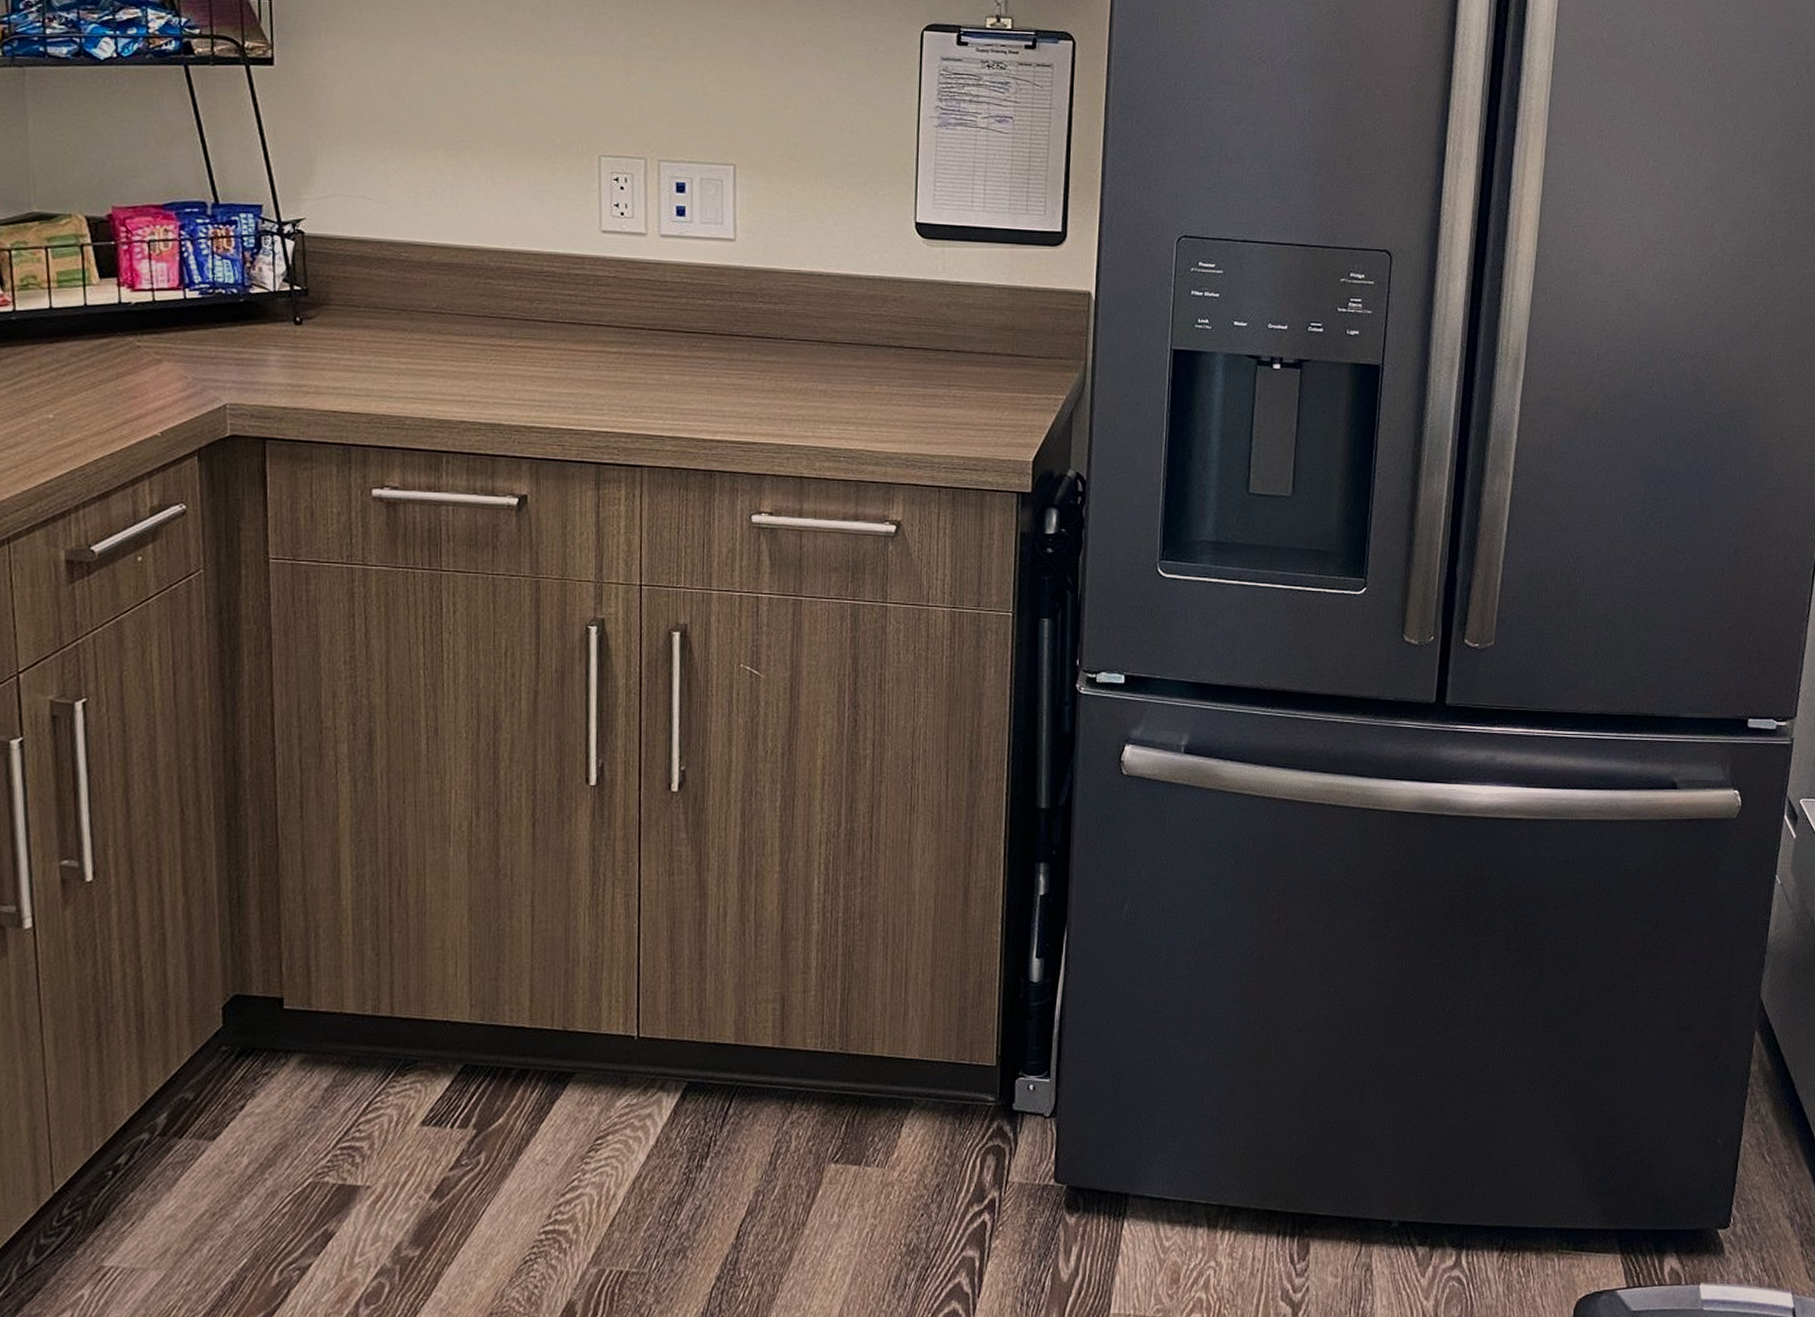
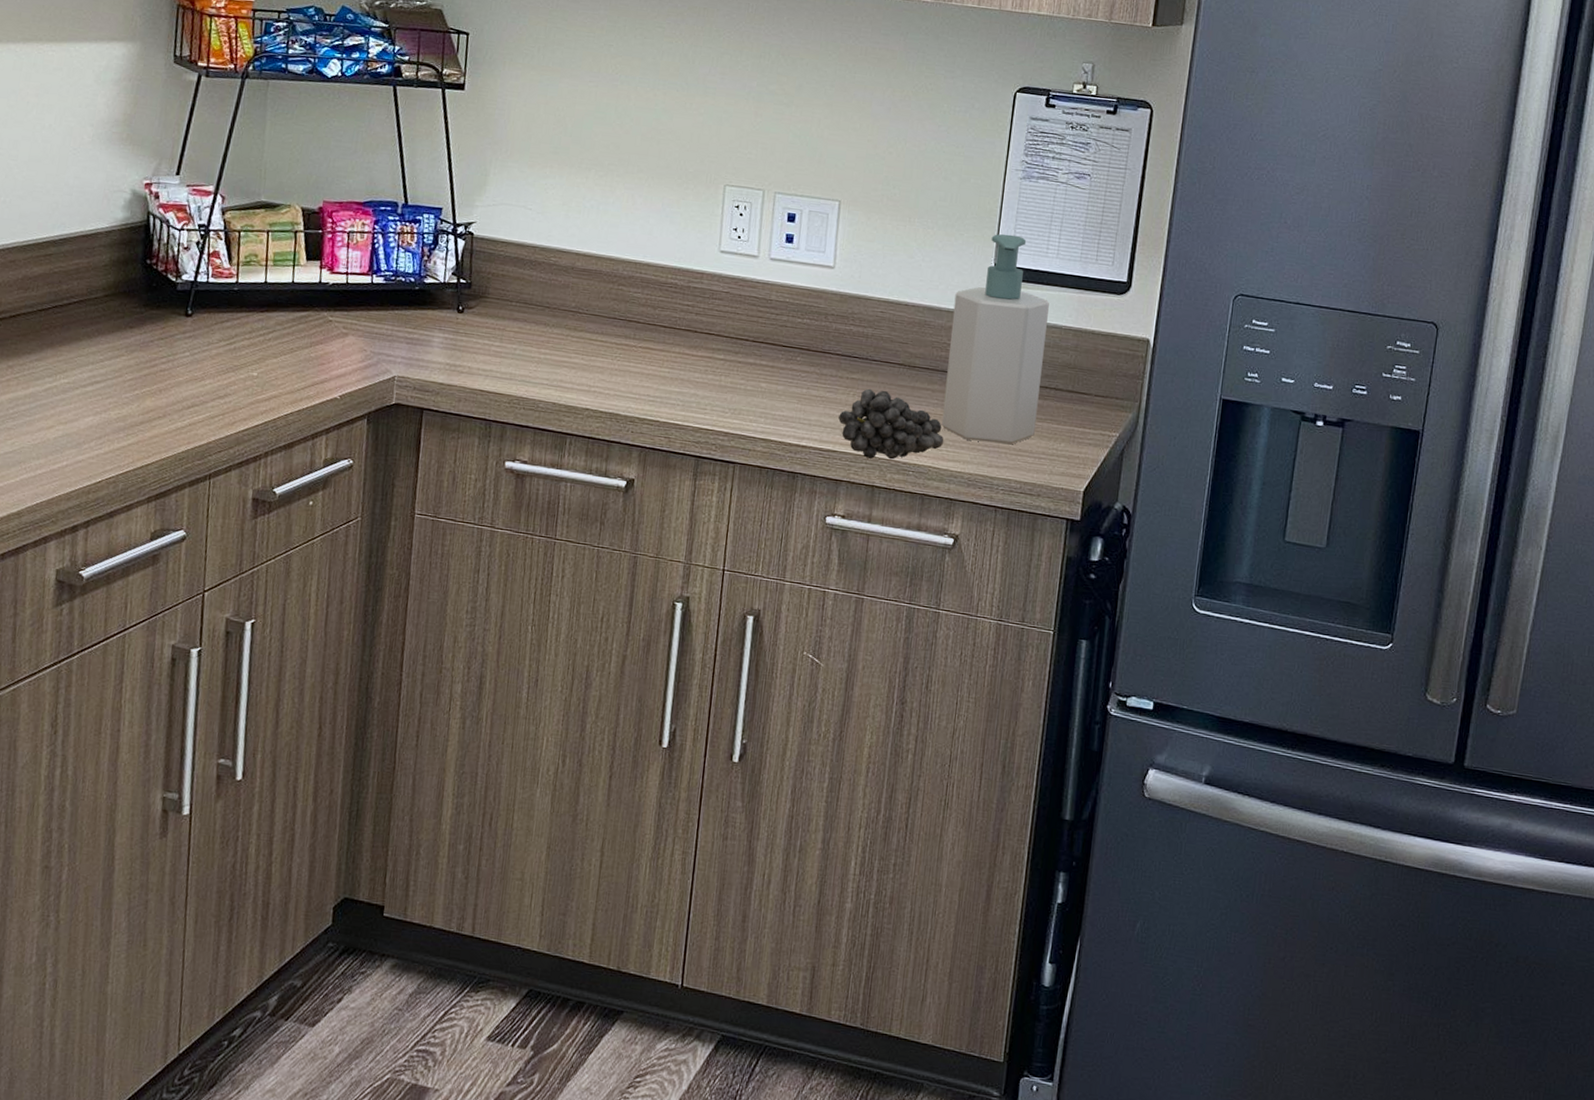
fruit: none [756,371,876,447] -> present [838,388,944,460]
soap bottle: none [871,189,979,419] -> present [941,234,1049,445]

